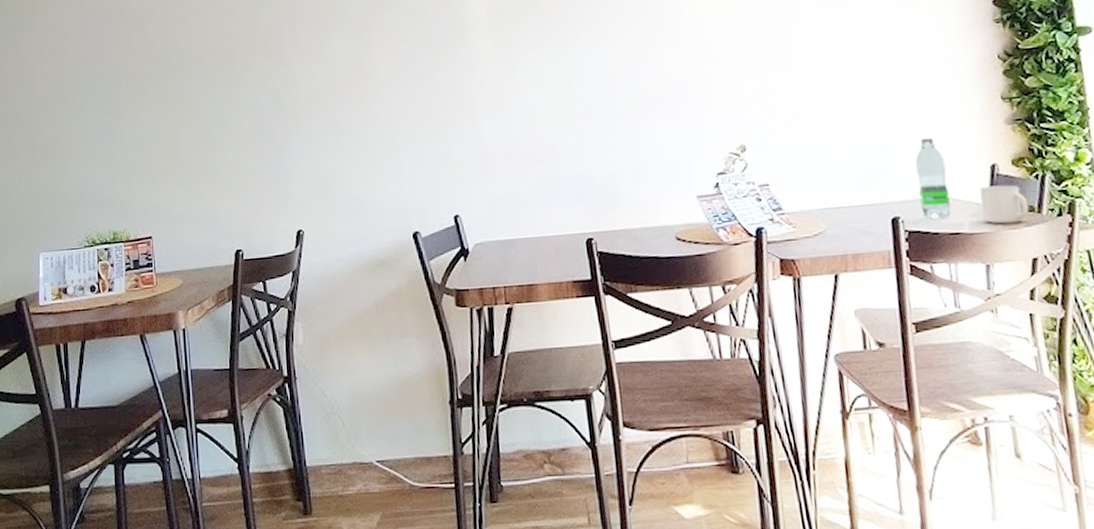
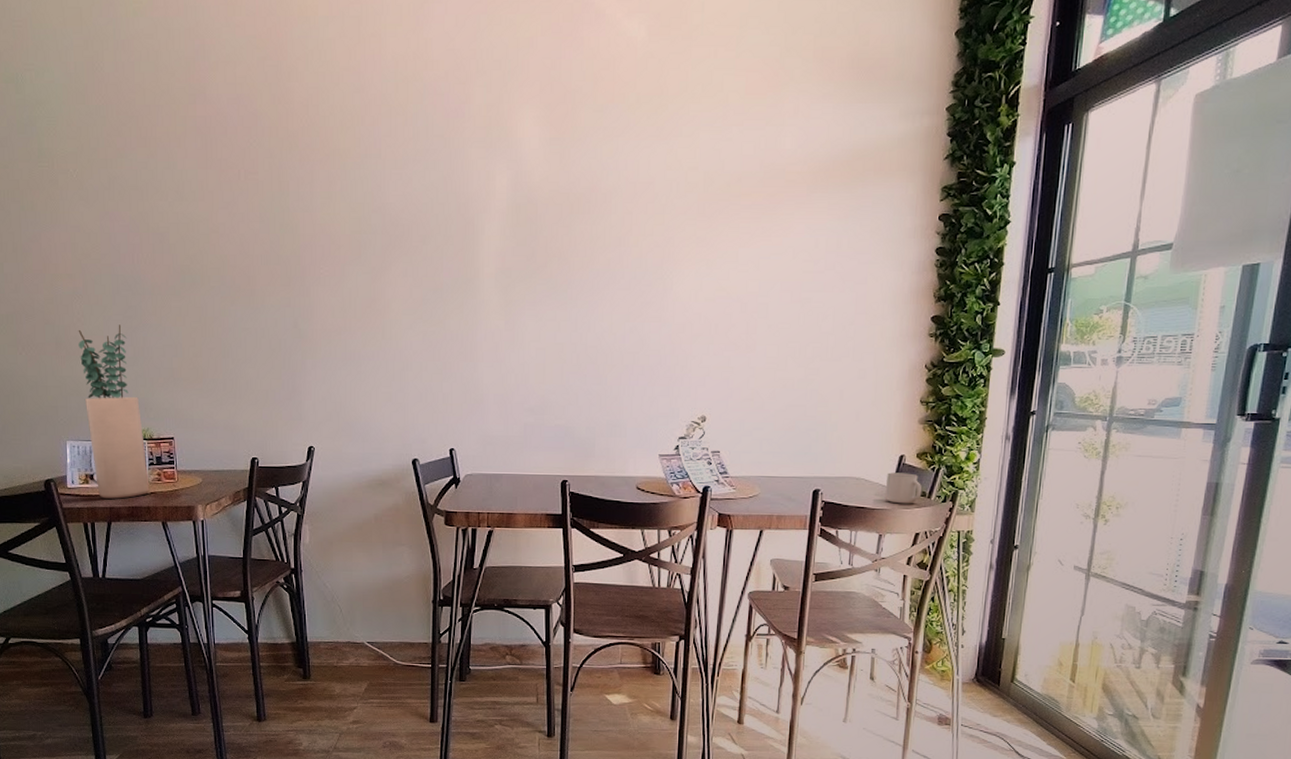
vase: none [53,120,127,315] -> present [78,325,150,500]
bottle: present [915,138,951,220] -> none [838,428,865,495]

